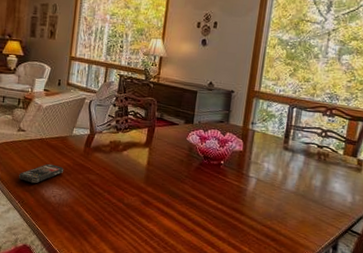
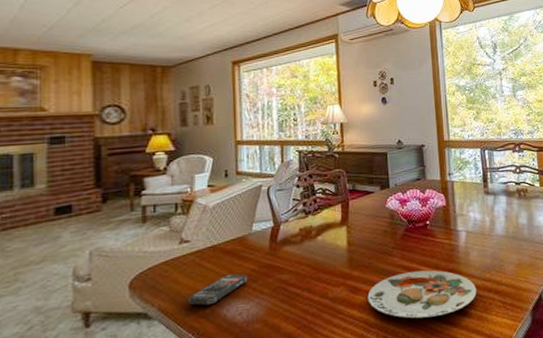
plate: none [156,199,255,245] -> present [367,270,477,319]

